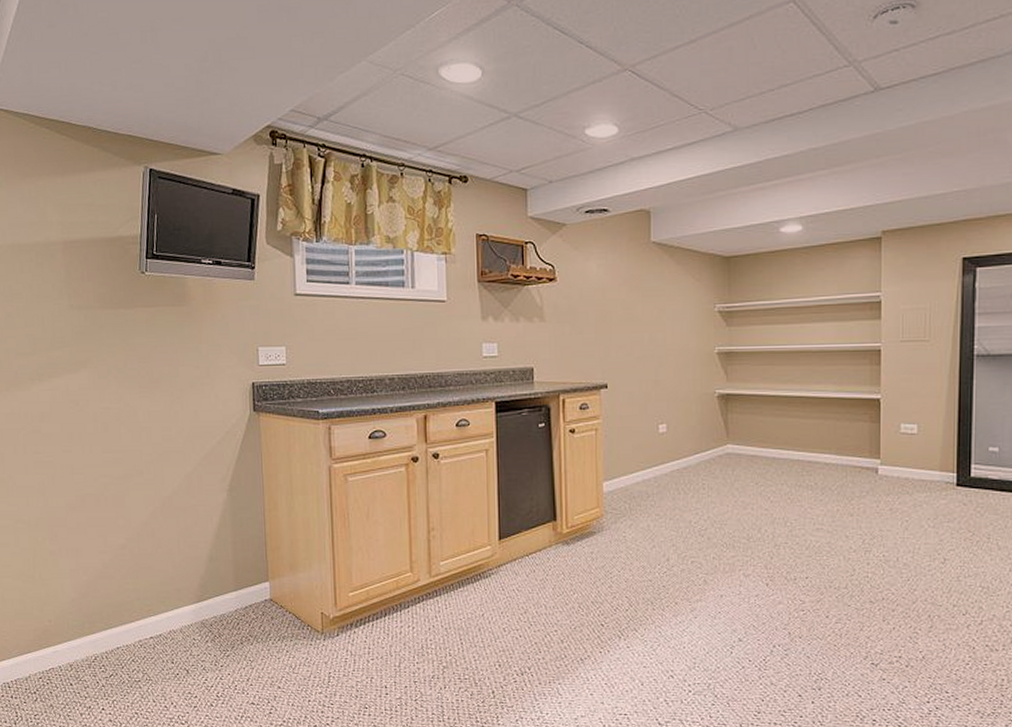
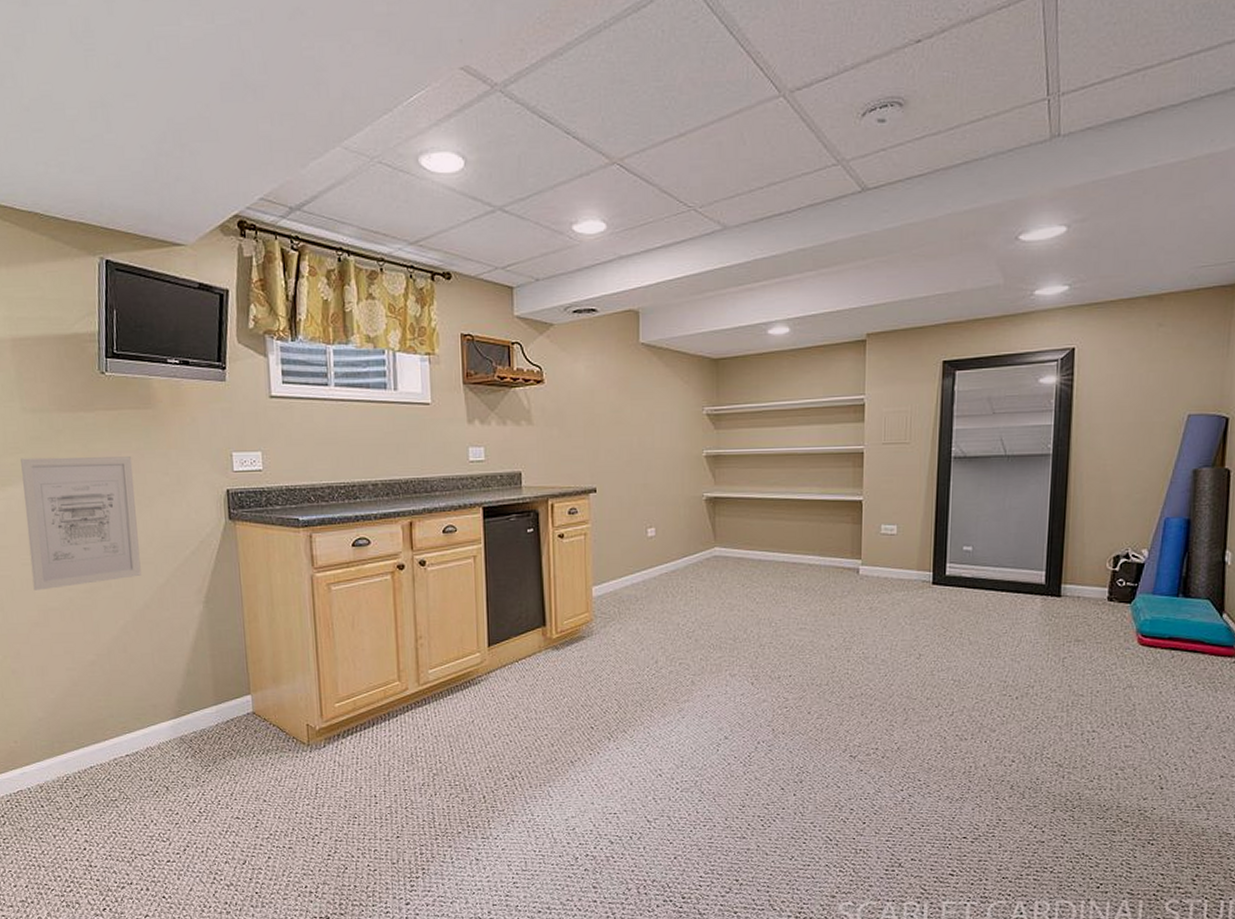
wall art: none [66,350,171,476] -> present [21,456,141,591]

